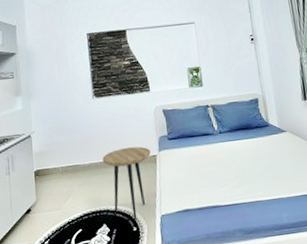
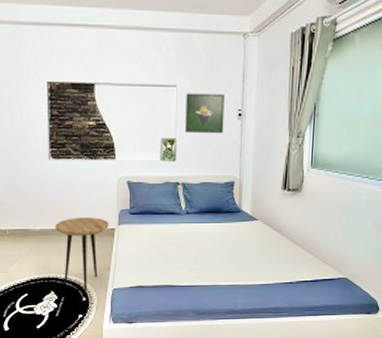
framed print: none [203,24,241,61] -> present [185,93,225,133]

